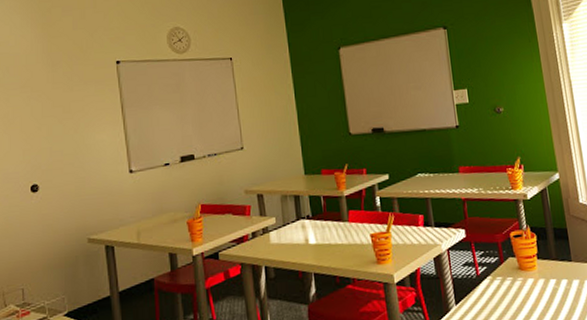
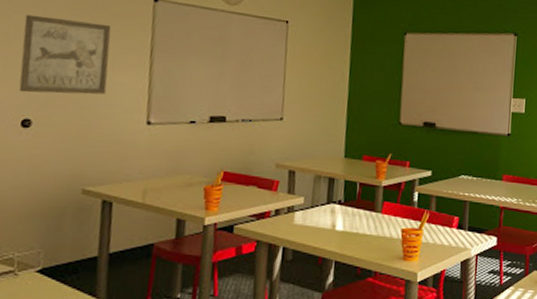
wall art: none [19,91,92,163] -> present [18,14,111,95]

